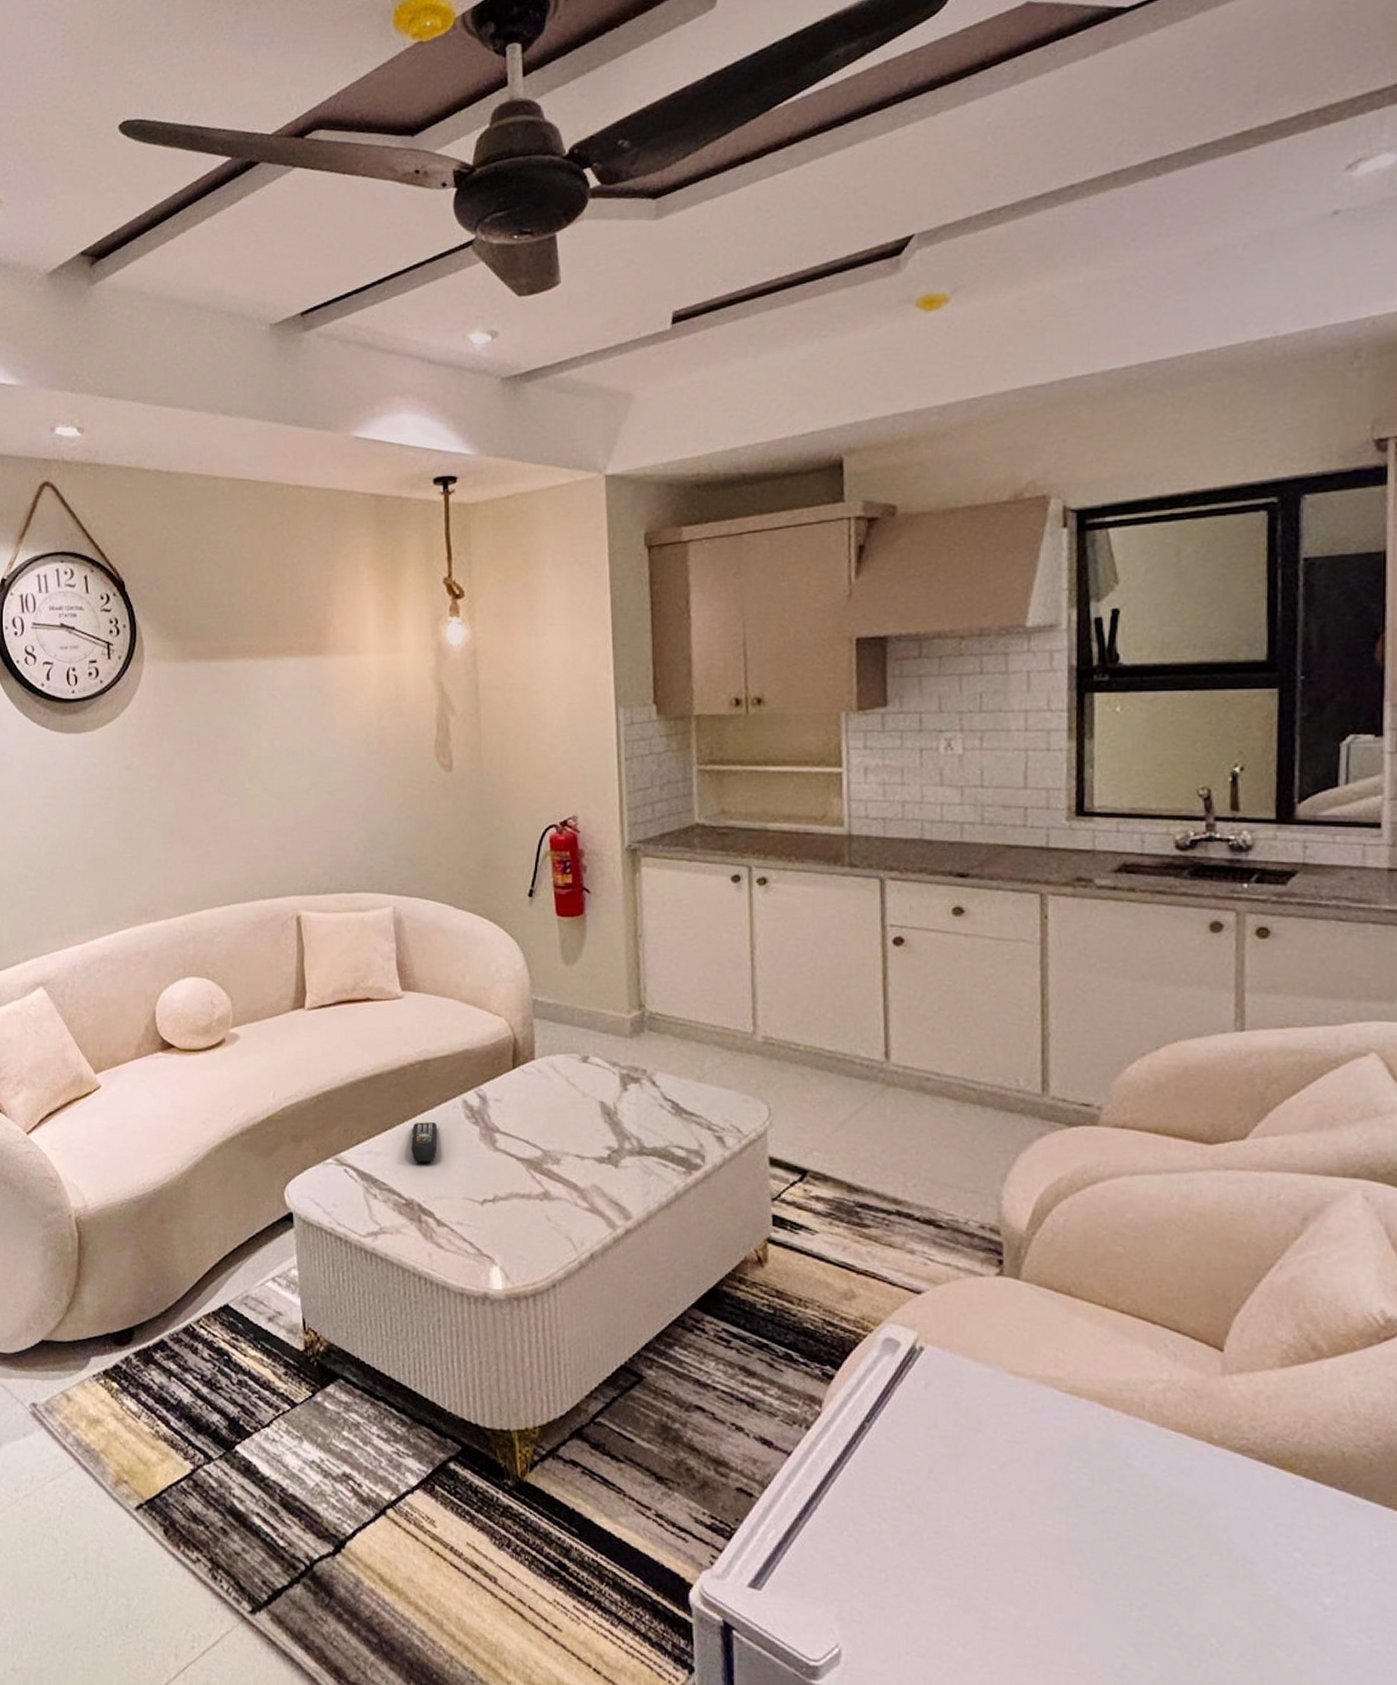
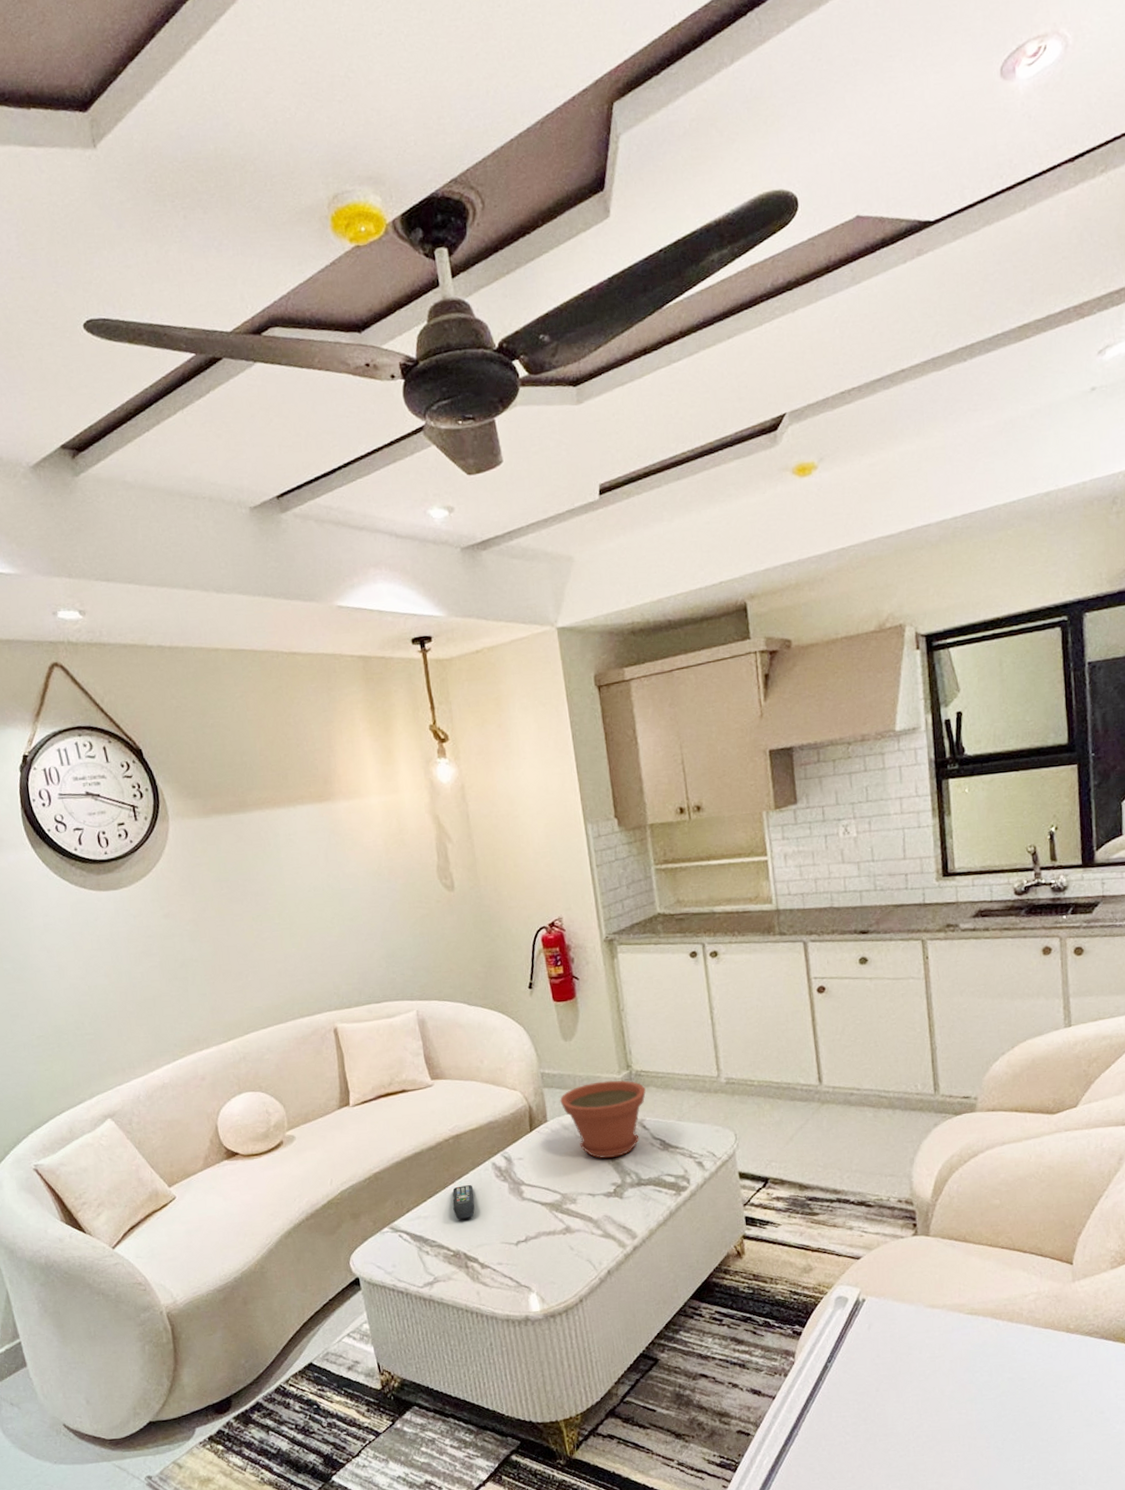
plant pot: none [552,1019,661,1115] -> present [560,1080,647,1158]

